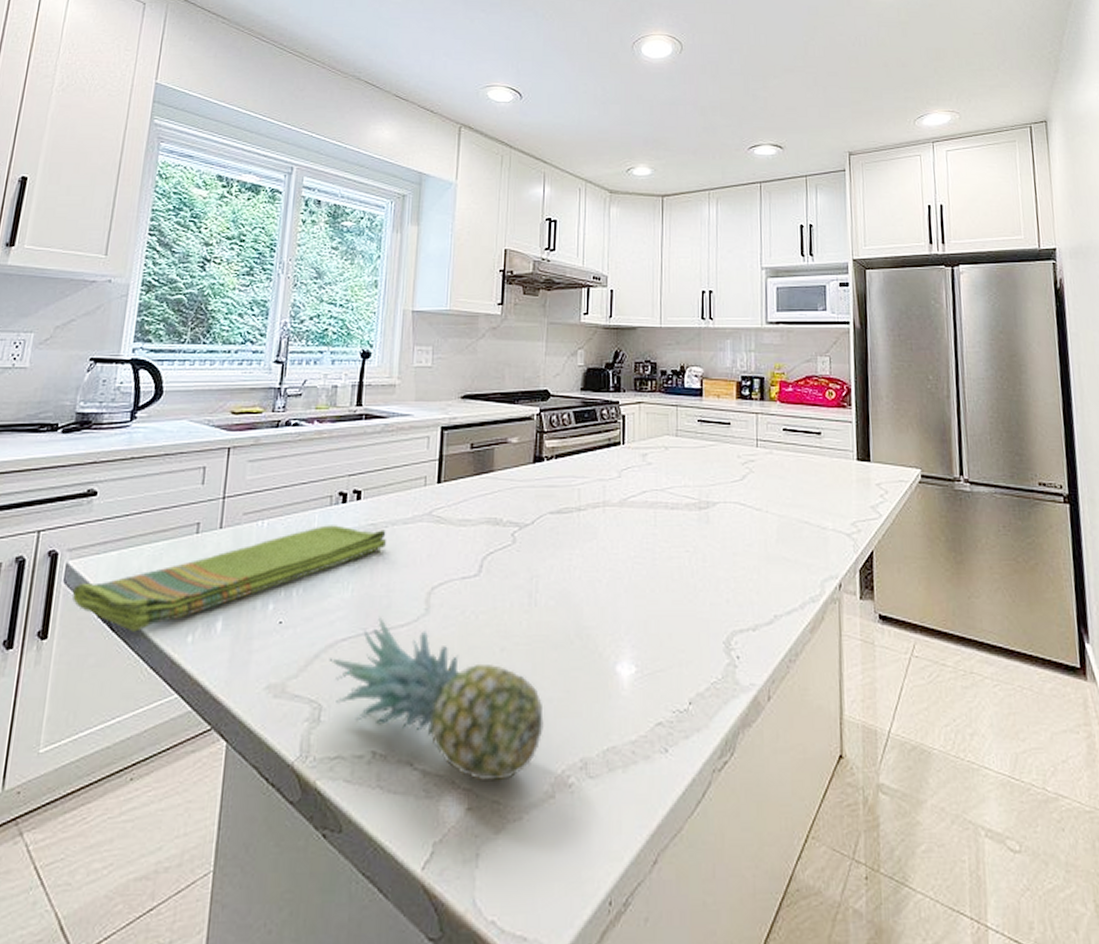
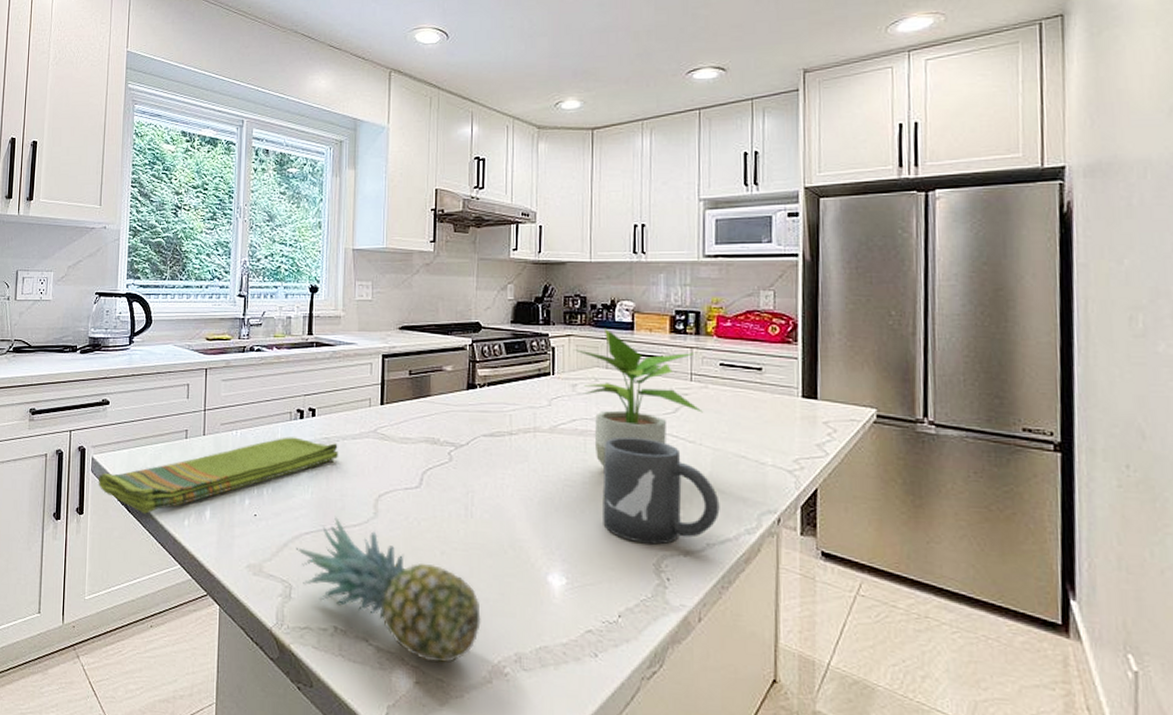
potted plant: none [643,394,768,541] -> present [573,327,703,467]
mug: none [672,507,786,621] -> present [602,436,720,545]

